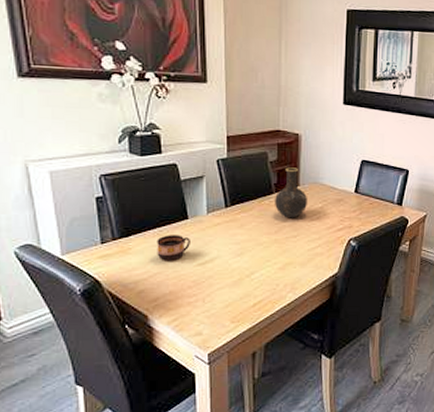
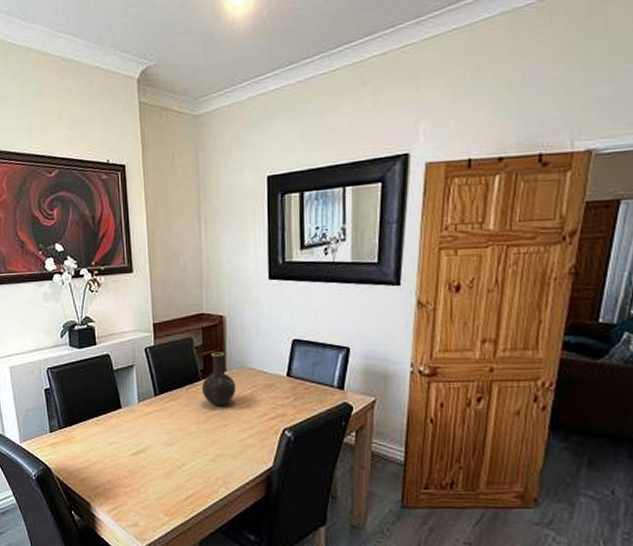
cup: present [157,235,190,261] -> none [95,424,124,450]

